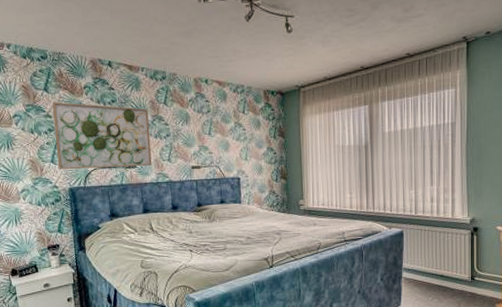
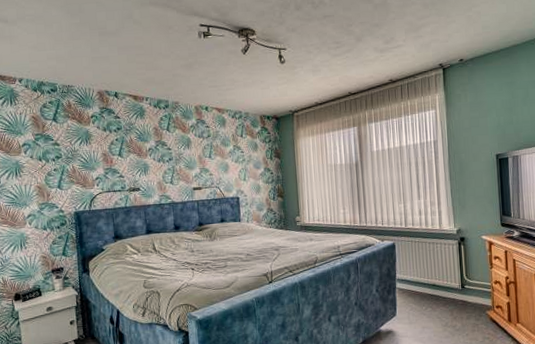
wall art: present [52,102,152,169] -> none [60,130,156,194]

